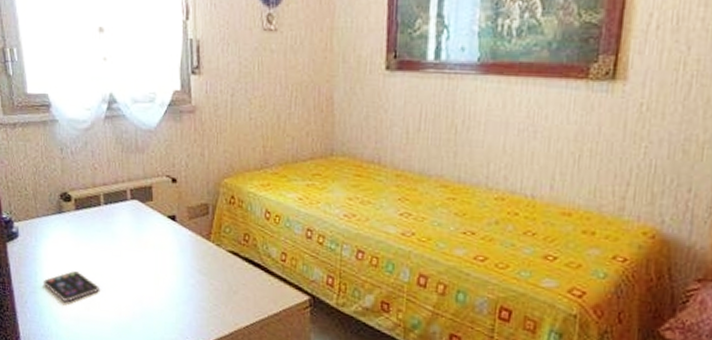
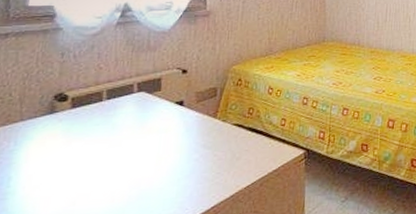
smartphone: present [43,271,99,302] -> none [17,168,91,202]

